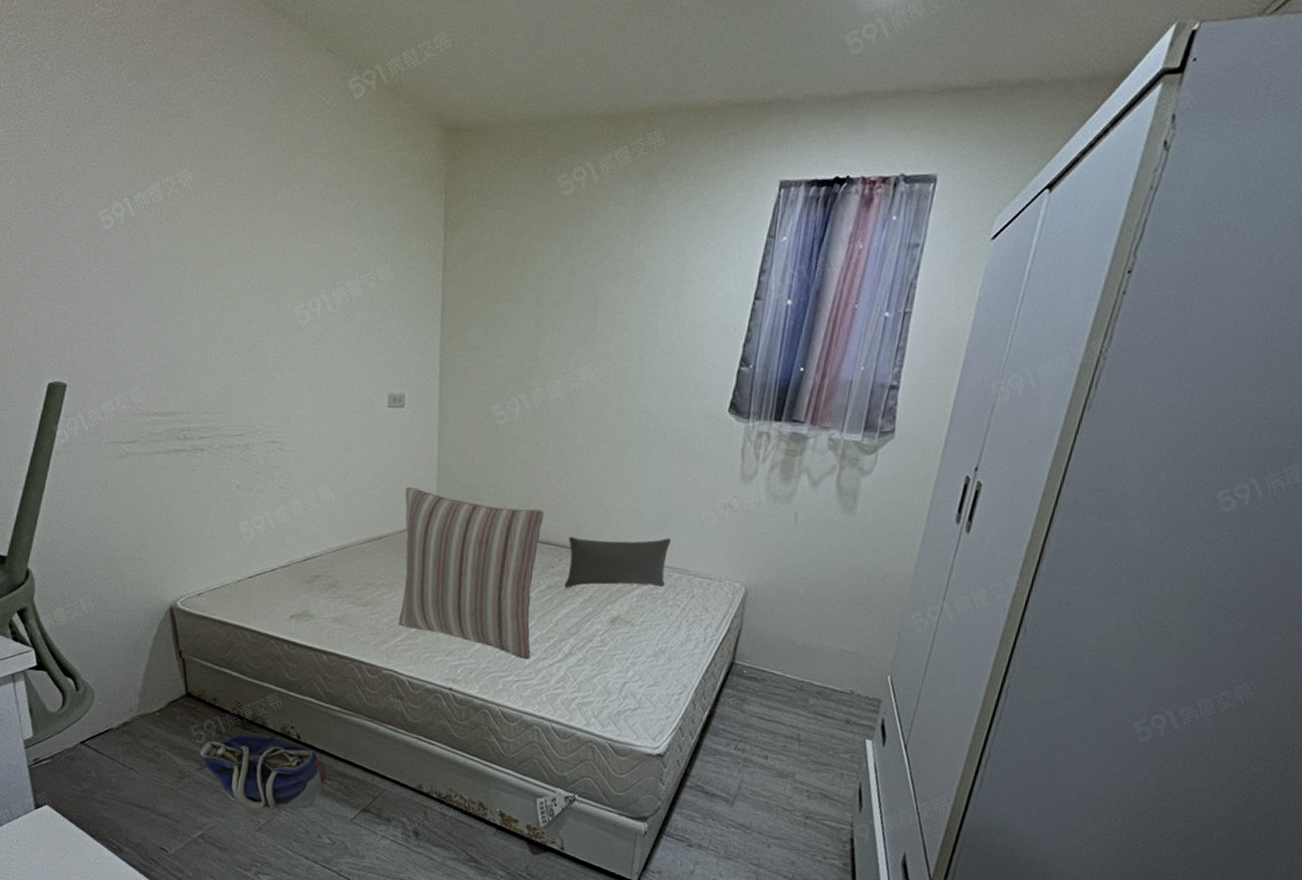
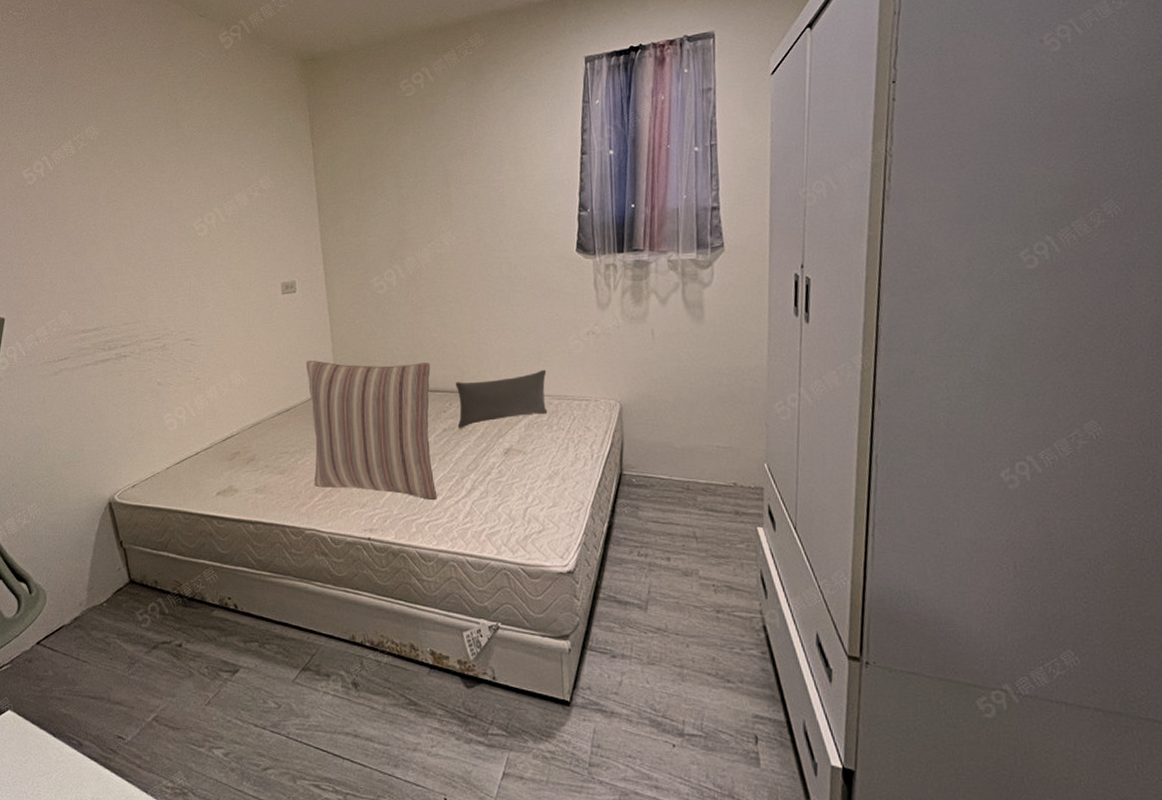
tote bag: present [200,734,329,813] -> none [146,610,267,685]

